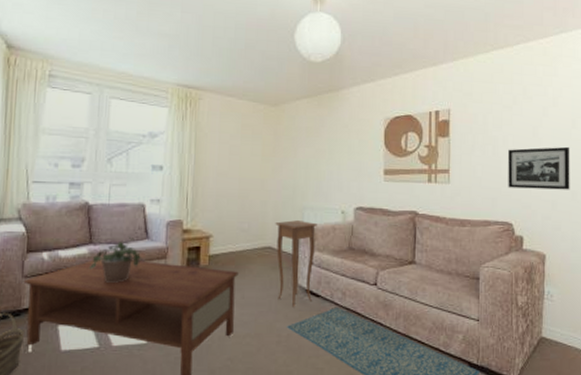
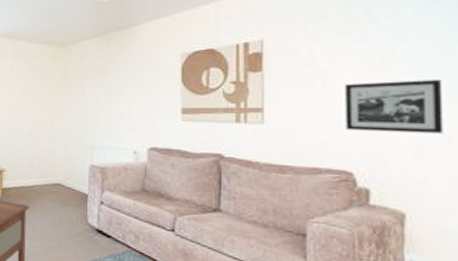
side table: present [275,220,317,307] -> none [64,158,107,245]

